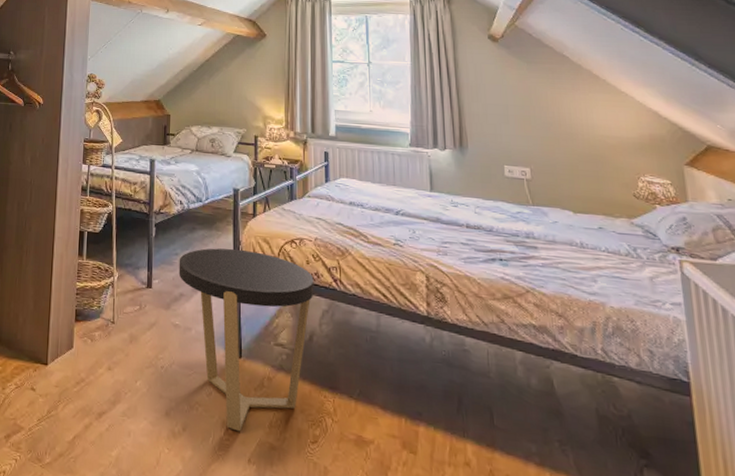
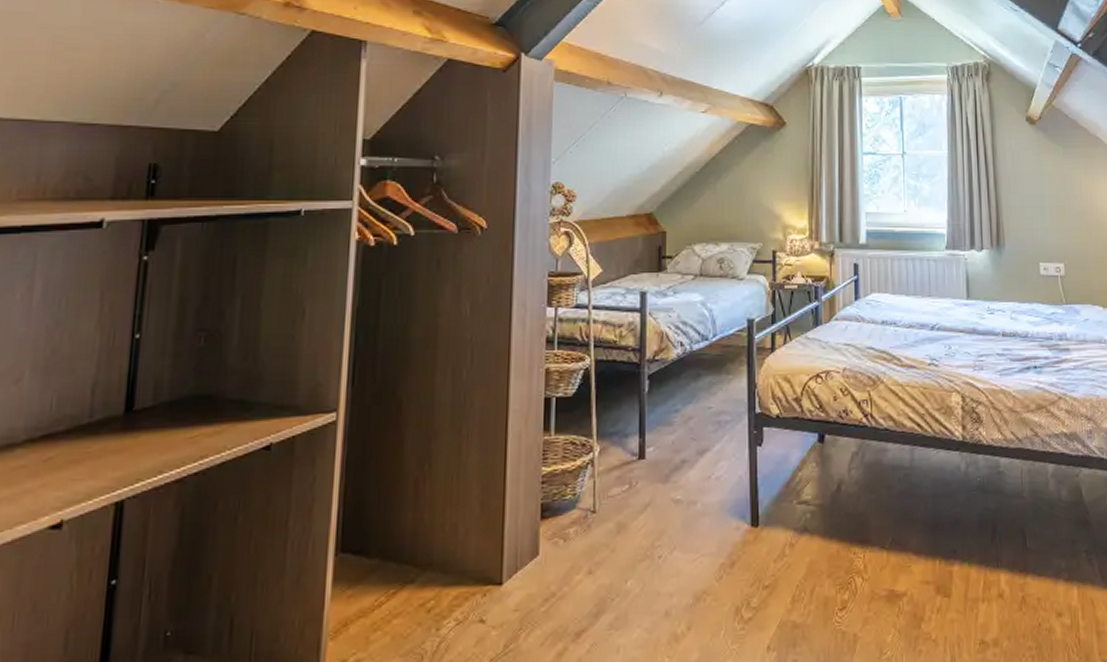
side table: present [178,248,314,432] -> none [679,393,842,616]

